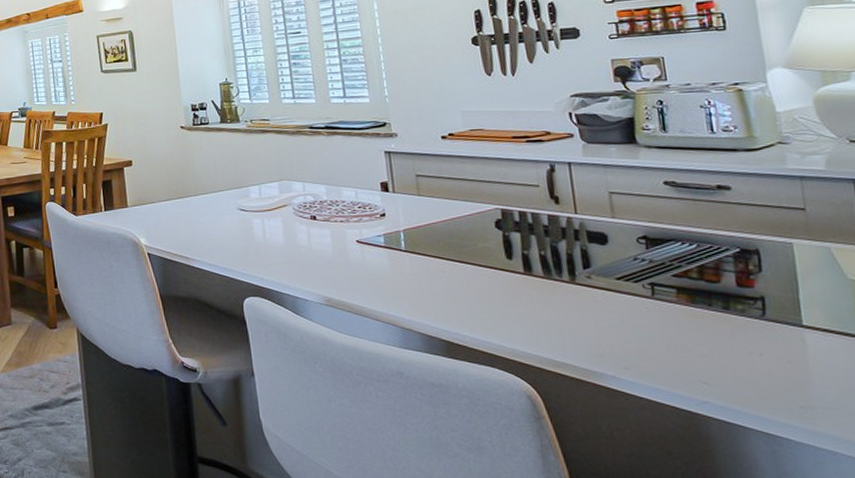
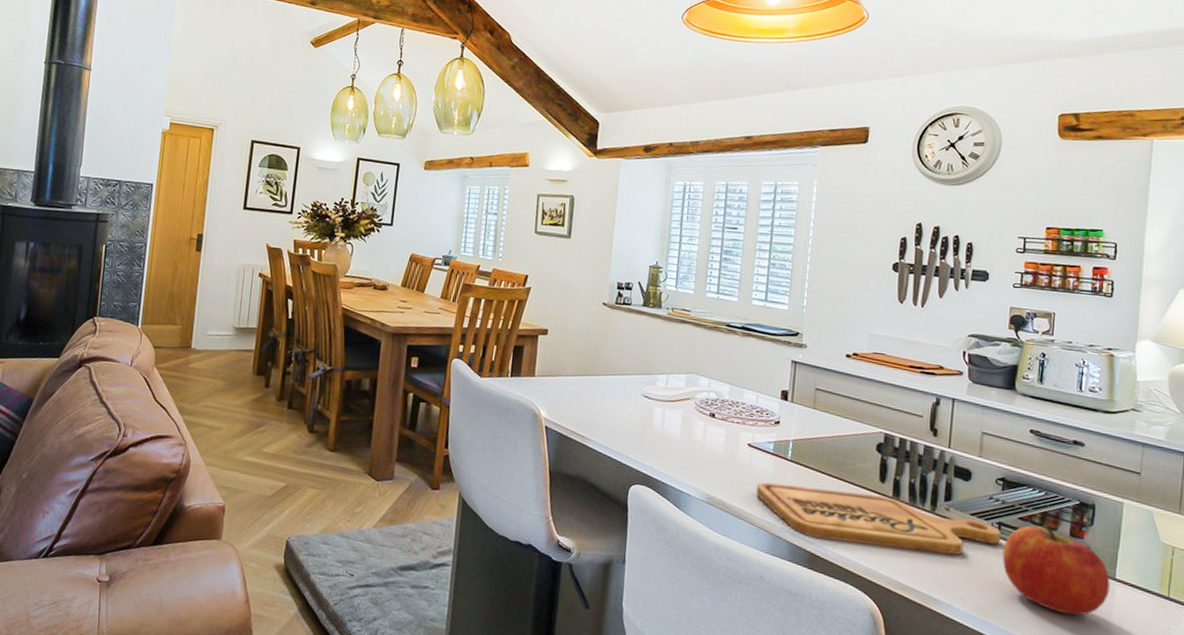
cutting board: none [374,273,657,325] -> present [755,482,1001,556]
apple: none [661,278,800,371] -> present [1002,524,1110,616]

